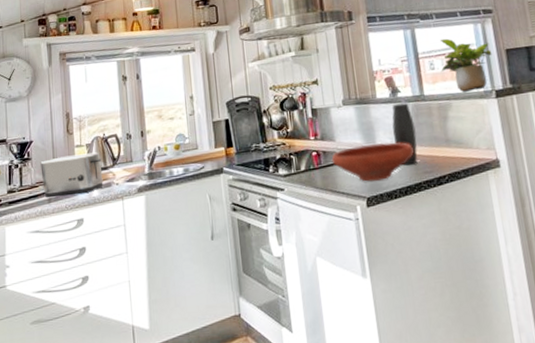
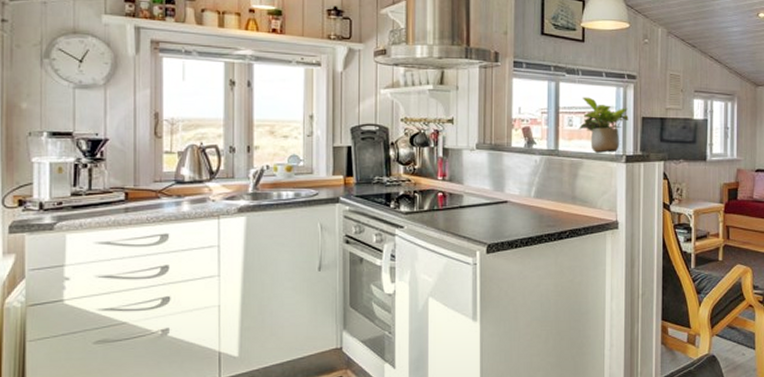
toaster: present [40,152,103,198] -> none [117,162,196,207]
bowl: present [331,142,414,182] -> none [457,191,540,229]
vase: present [392,103,418,166] -> none [523,155,545,217]

